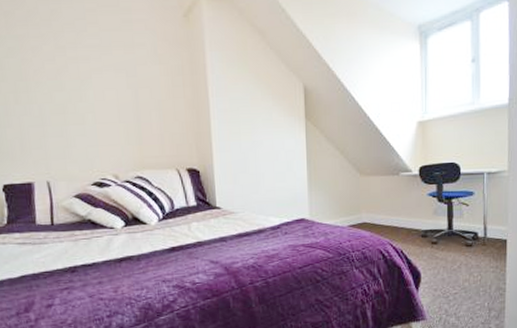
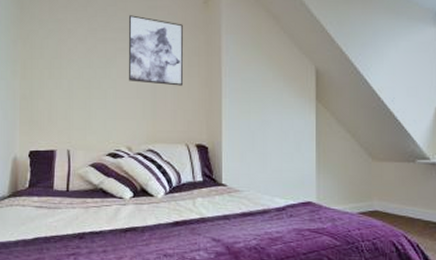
wall art: none [100,30,169,108] -> present [128,15,184,86]

